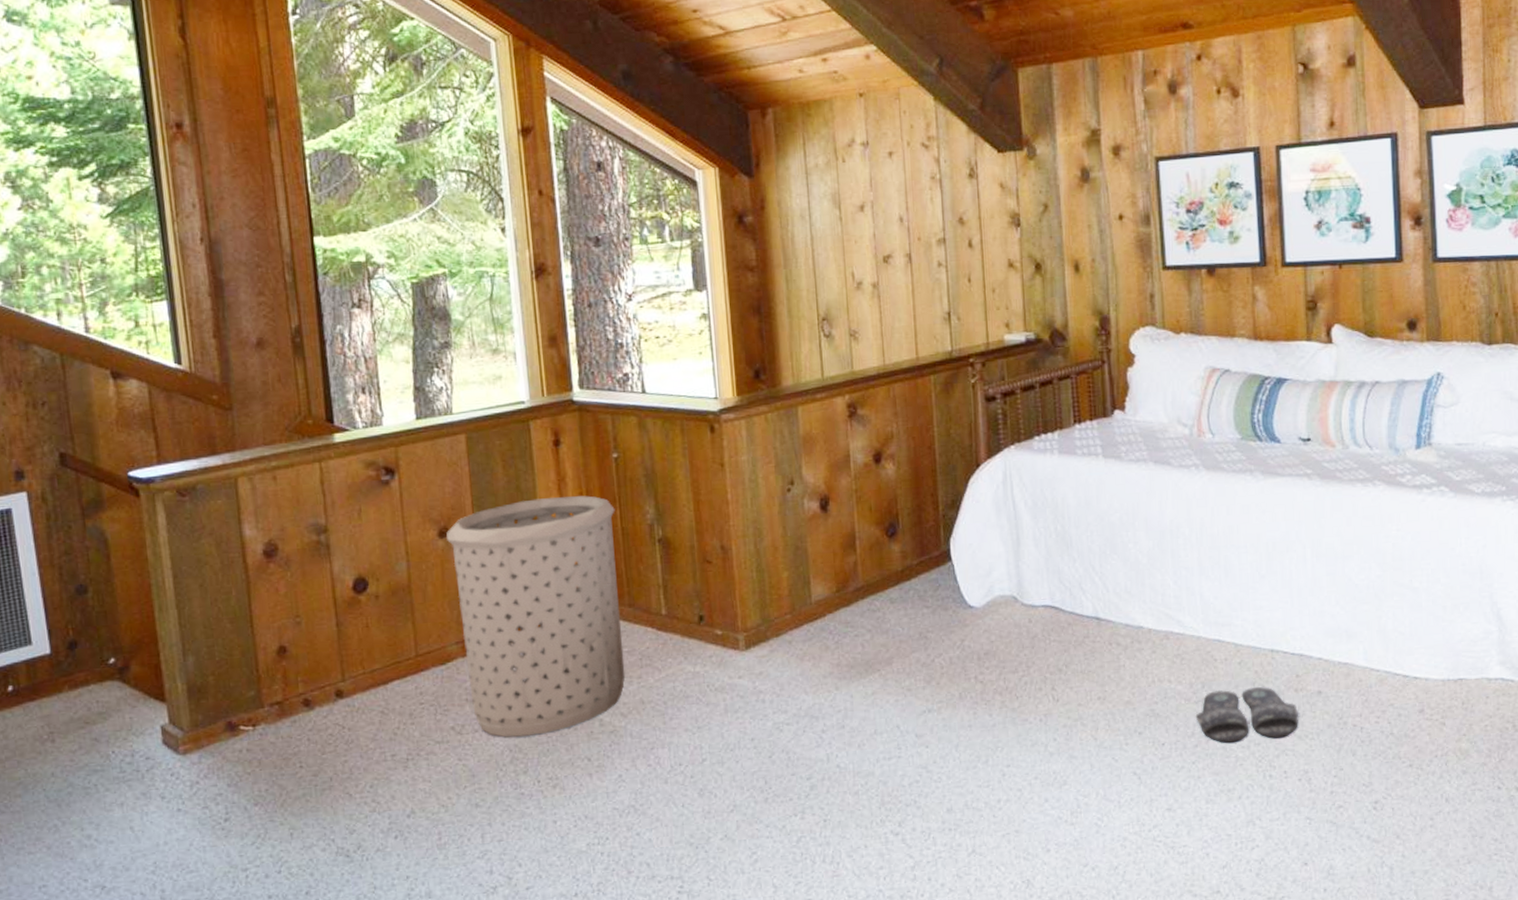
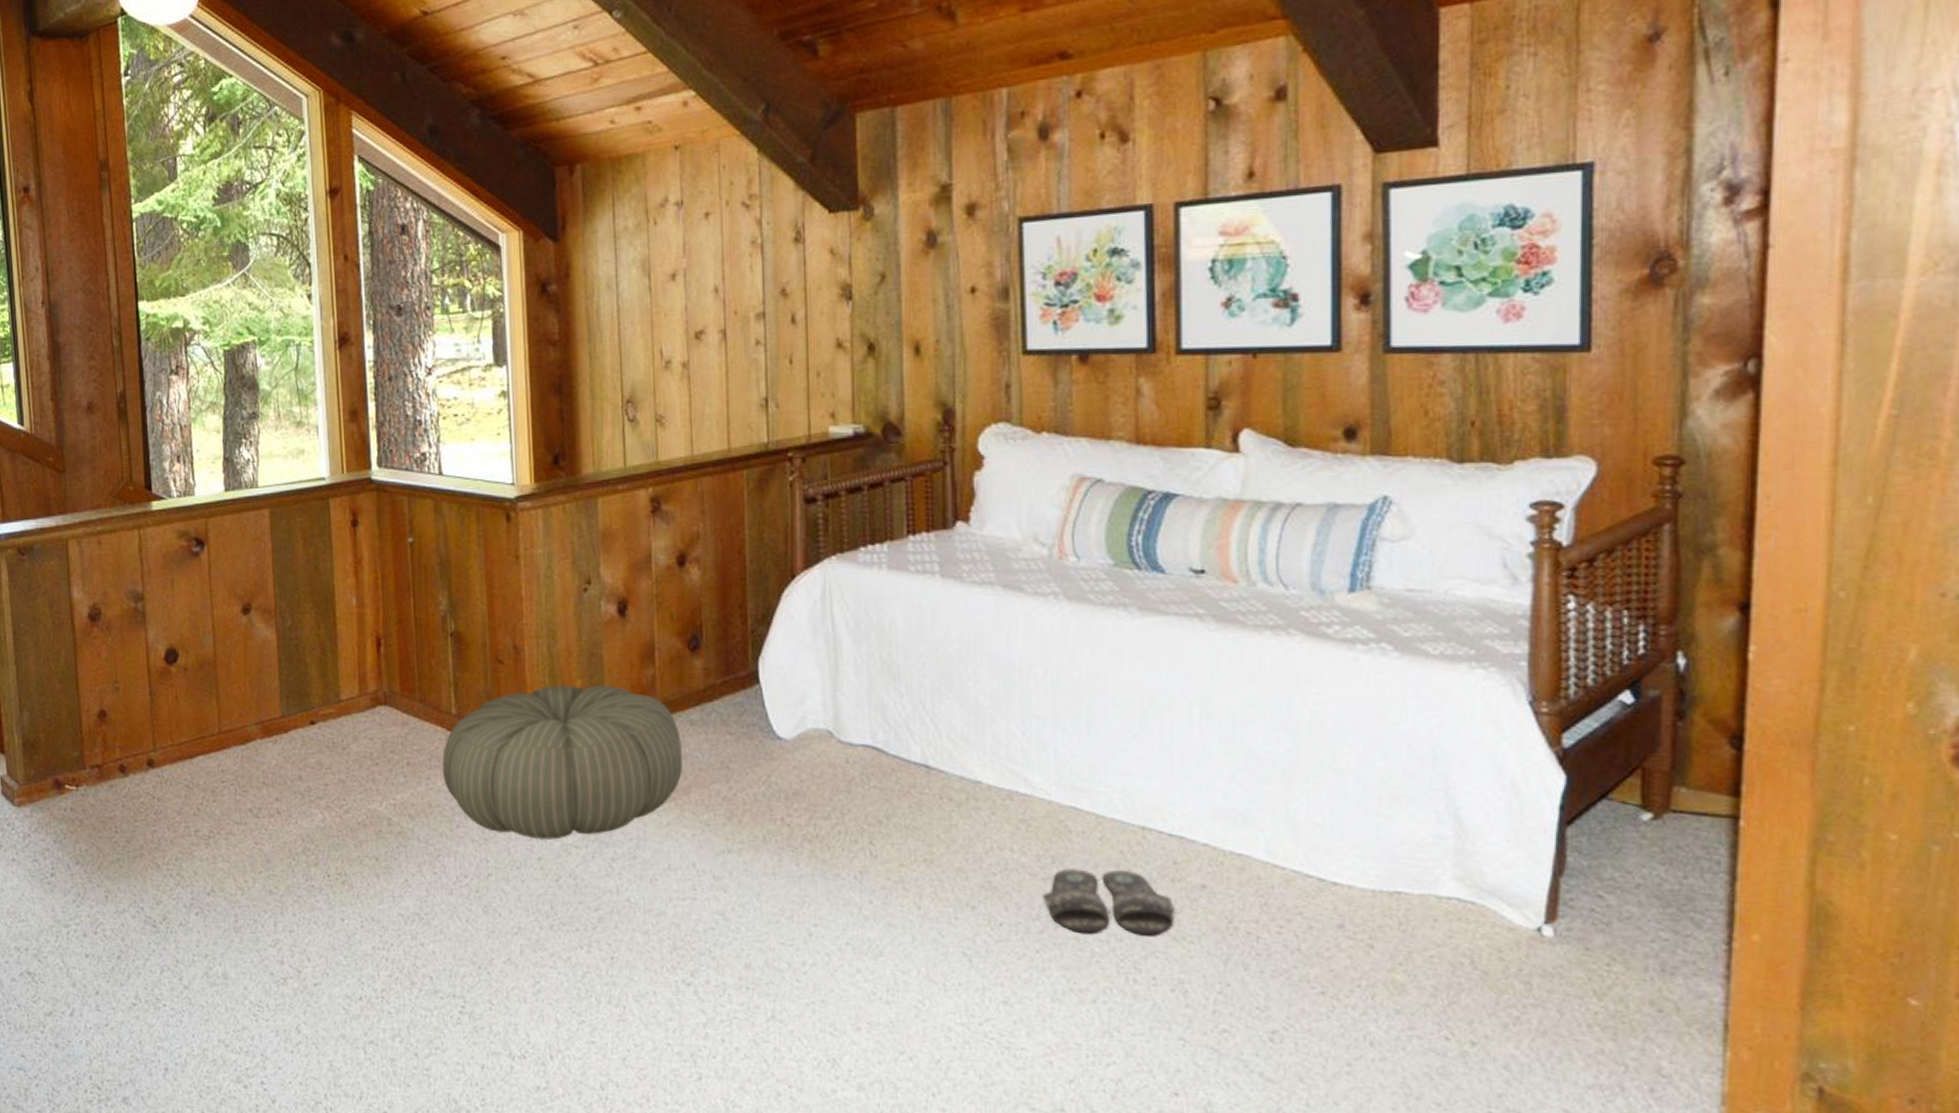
laundry basket: present [446,495,626,738] -> none [249,581,414,827]
pouf: none [653,574,885,722] -> present [442,684,683,840]

